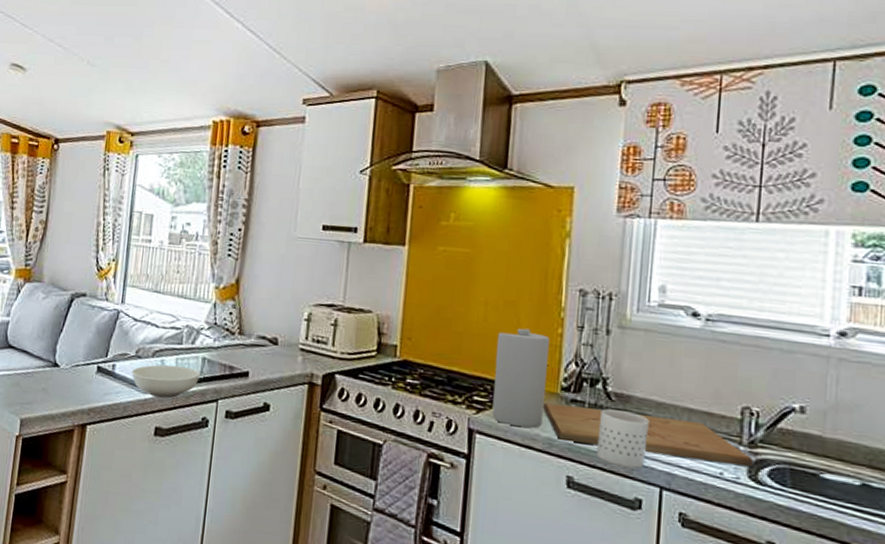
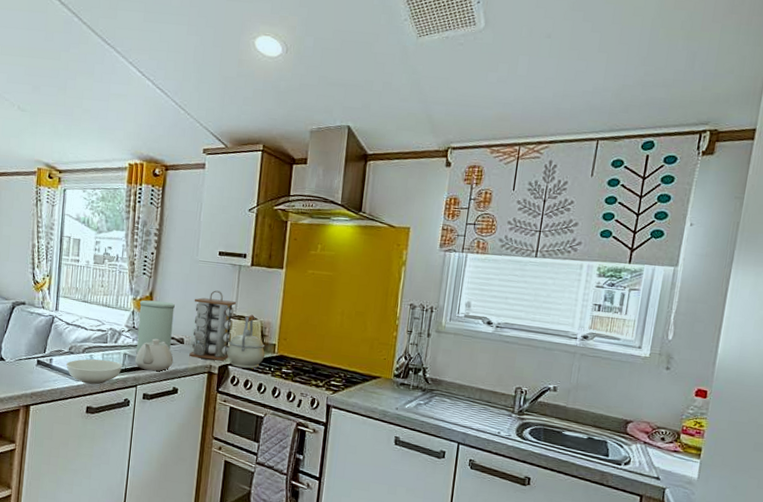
teapot: none [215,338,265,381] -> present [134,338,174,371]
canister: none [218,288,267,357] -> present [136,300,175,353]
spice rack: none [285,275,346,368] -> present [189,290,237,361]
kettle: none [333,306,384,379] -> present [227,314,265,369]
paper towel holder: present [492,328,549,428] -> none [344,332,387,404]
cutting board: present [543,402,754,466] -> none [381,385,521,428]
mug: present [596,408,649,469] -> none [416,389,454,431]

